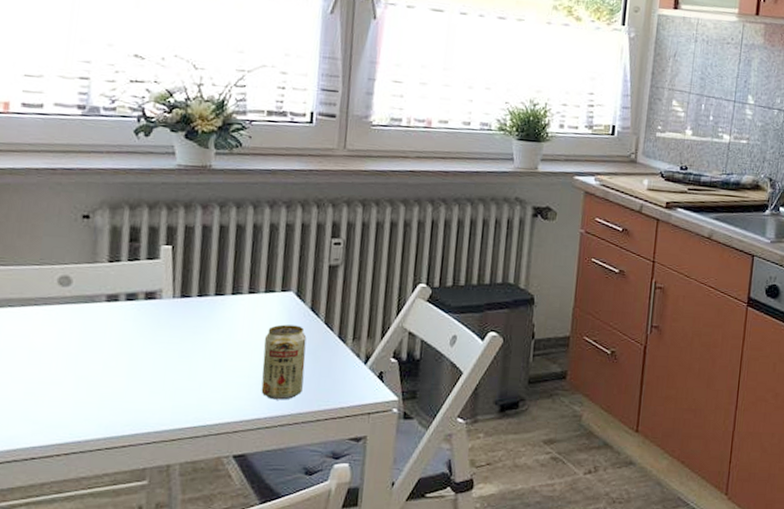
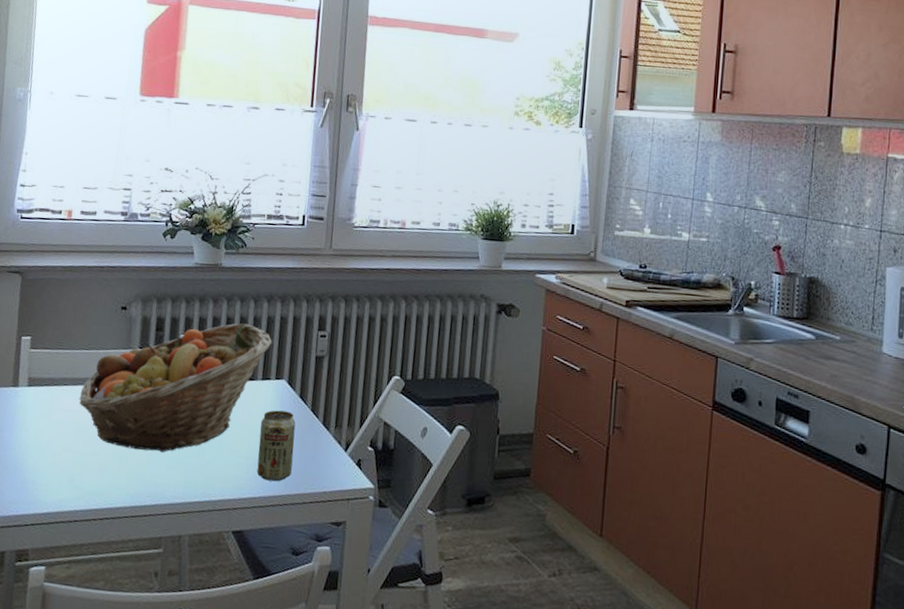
fruit basket: none [30,230,277,376] -> present [79,322,273,452]

